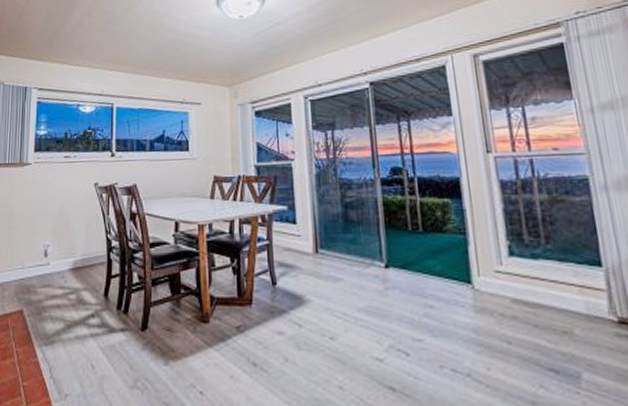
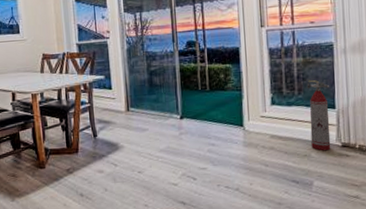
fire extinguisher: none [556,224,603,328] -> present [306,80,331,151]

